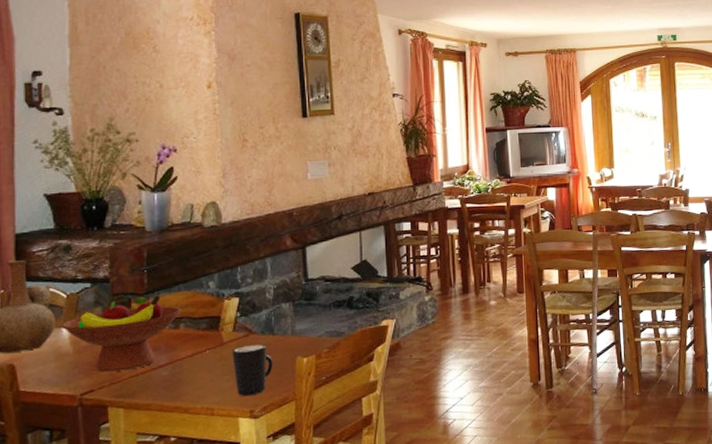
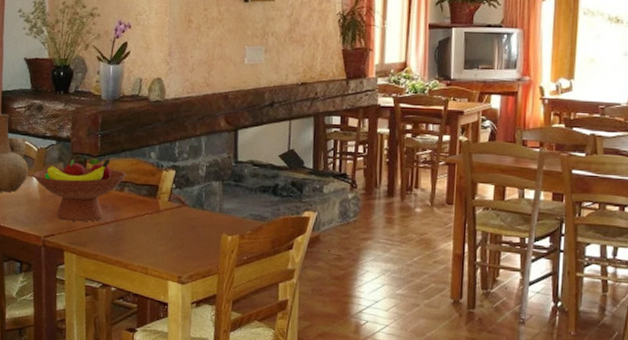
mug: present [232,344,273,397] -> none [166,216,201,263]

